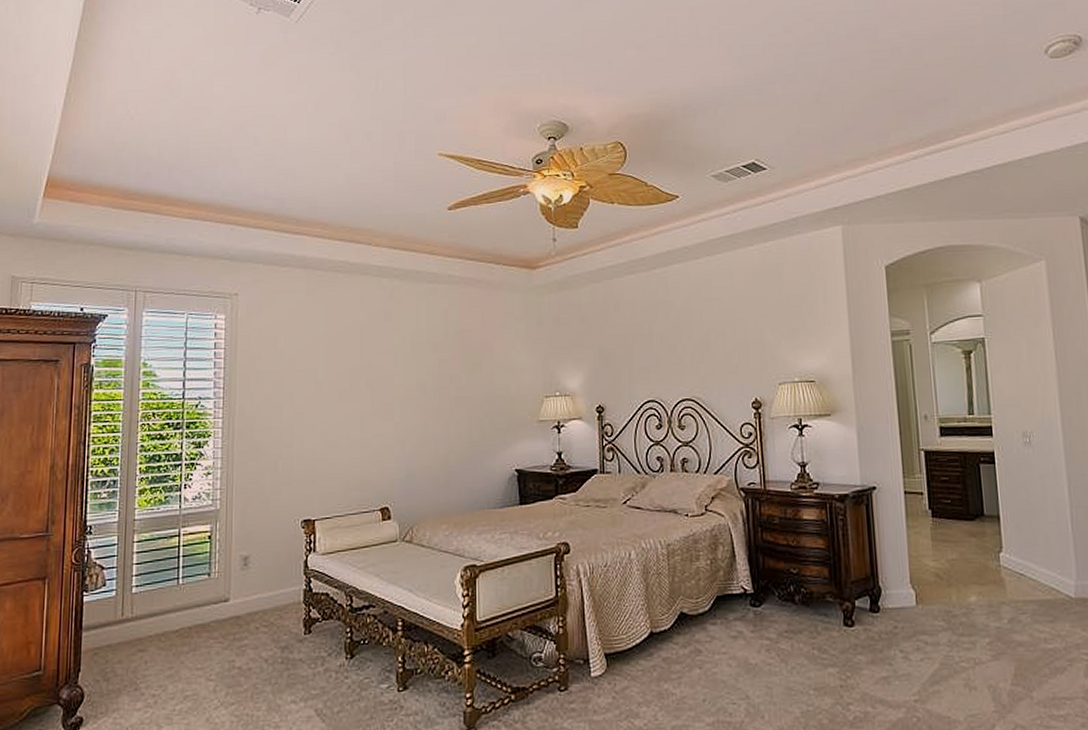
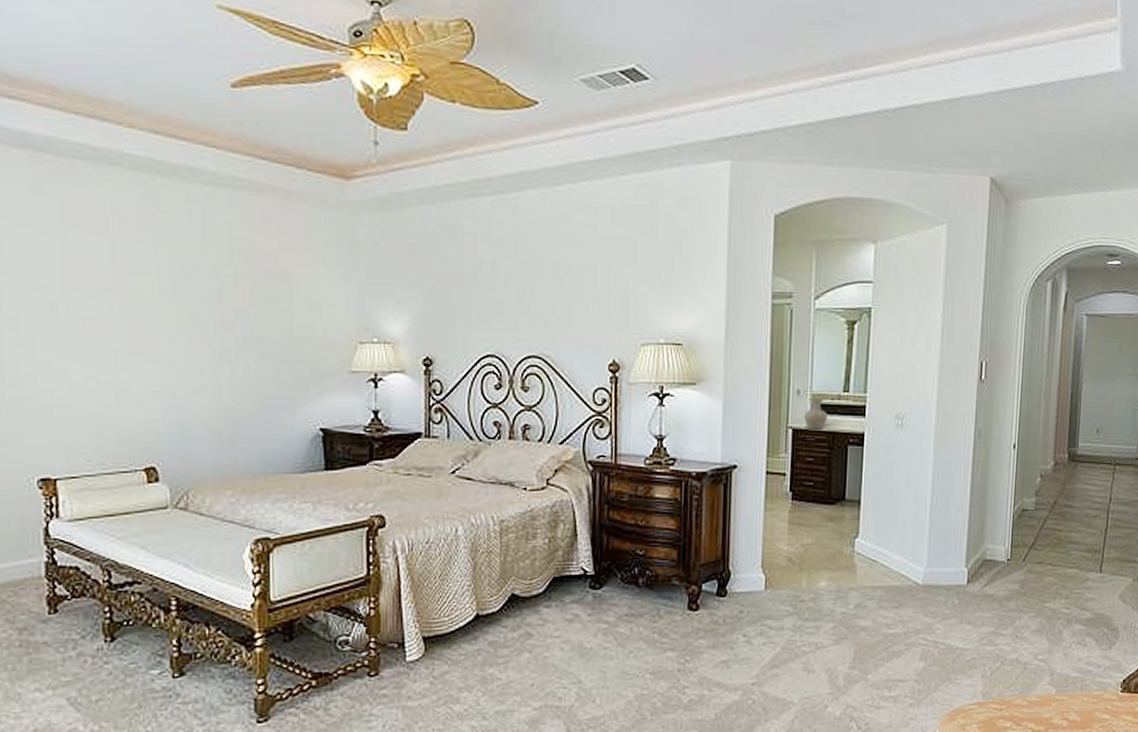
vase: none [934,422,957,452] -> present [804,398,828,431]

